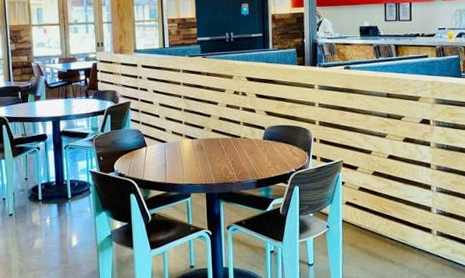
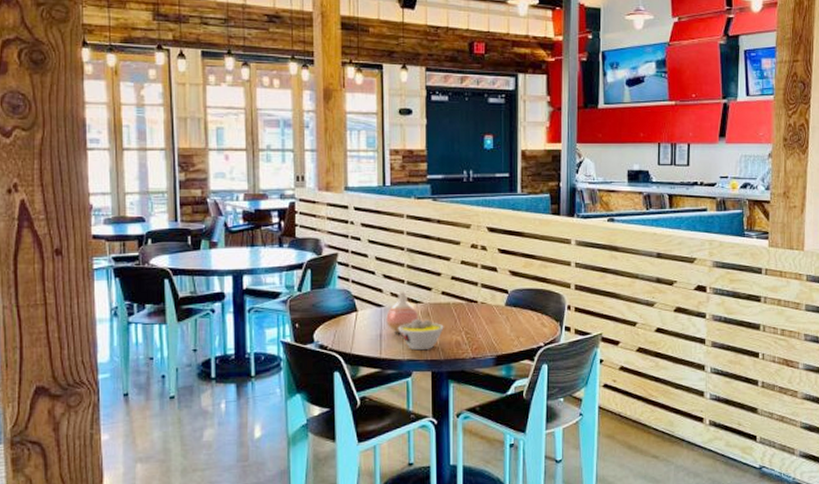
vase: none [169,130,195,164] -> present [386,291,419,334]
bowl: none [179,152,215,177] -> present [398,319,444,351]

